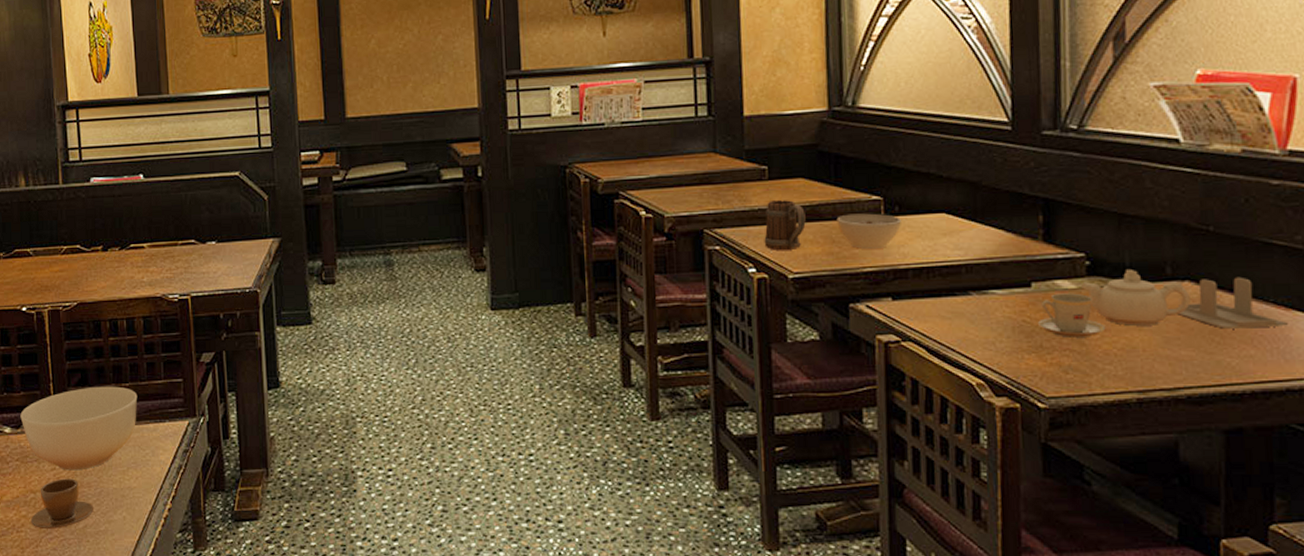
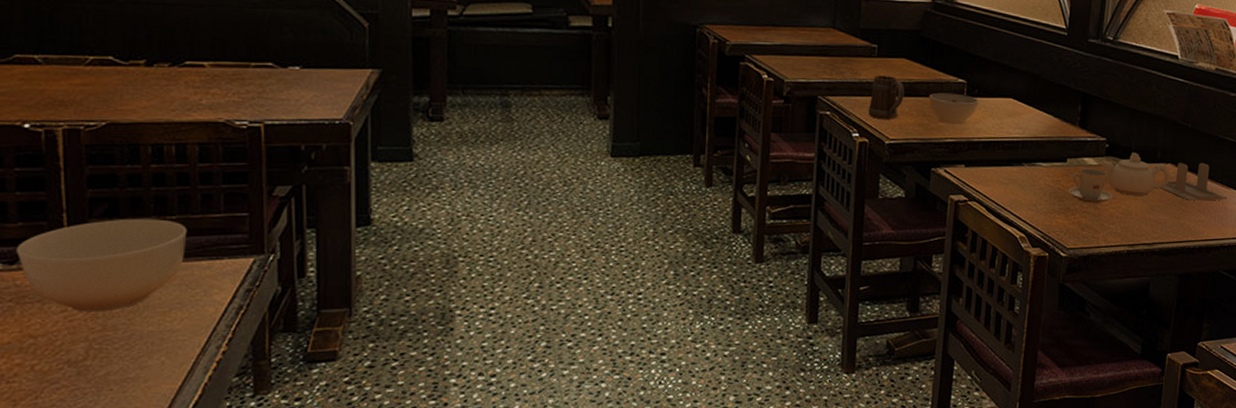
teacup: present [30,478,93,529] -> none [27,321,120,378]

